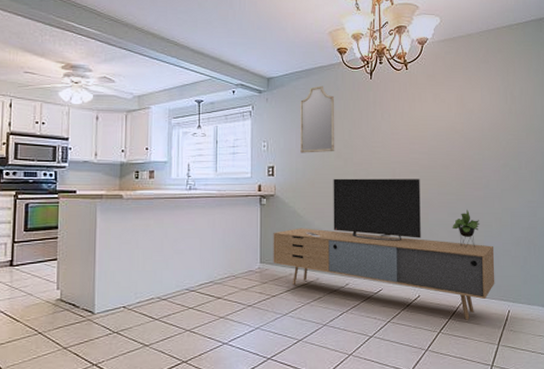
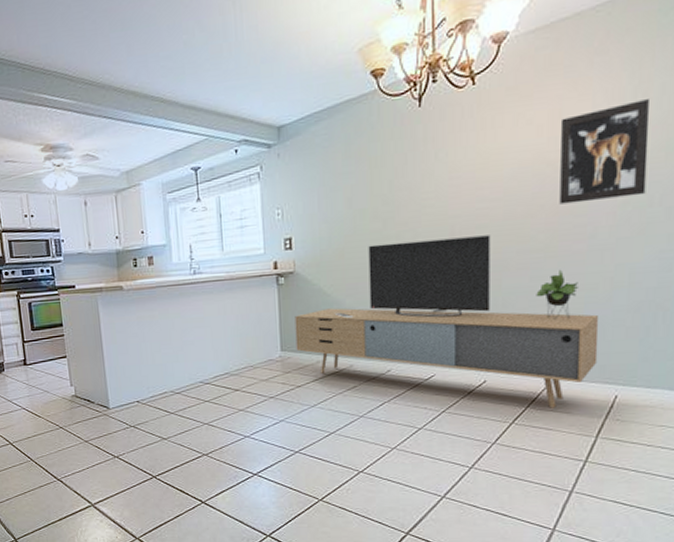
home mirror: present [300,85,335,153] -> none [322,126,371,218]
wall art: none [462,96,517,161] -> present [559,99,650,204]

